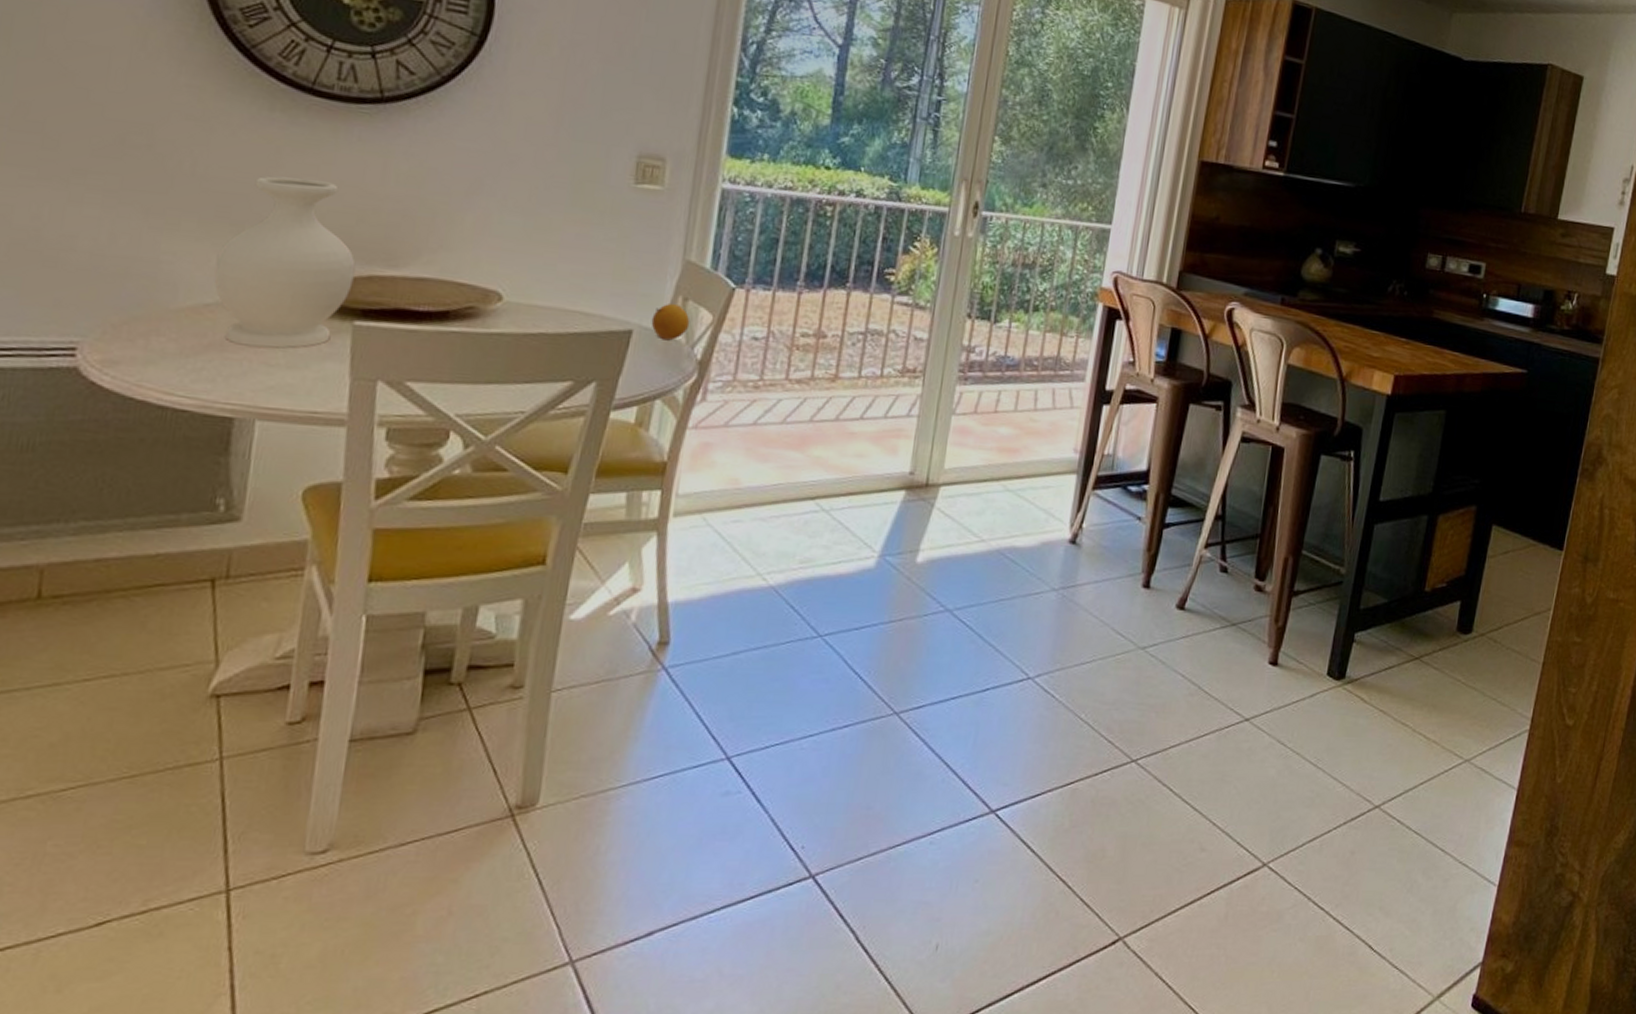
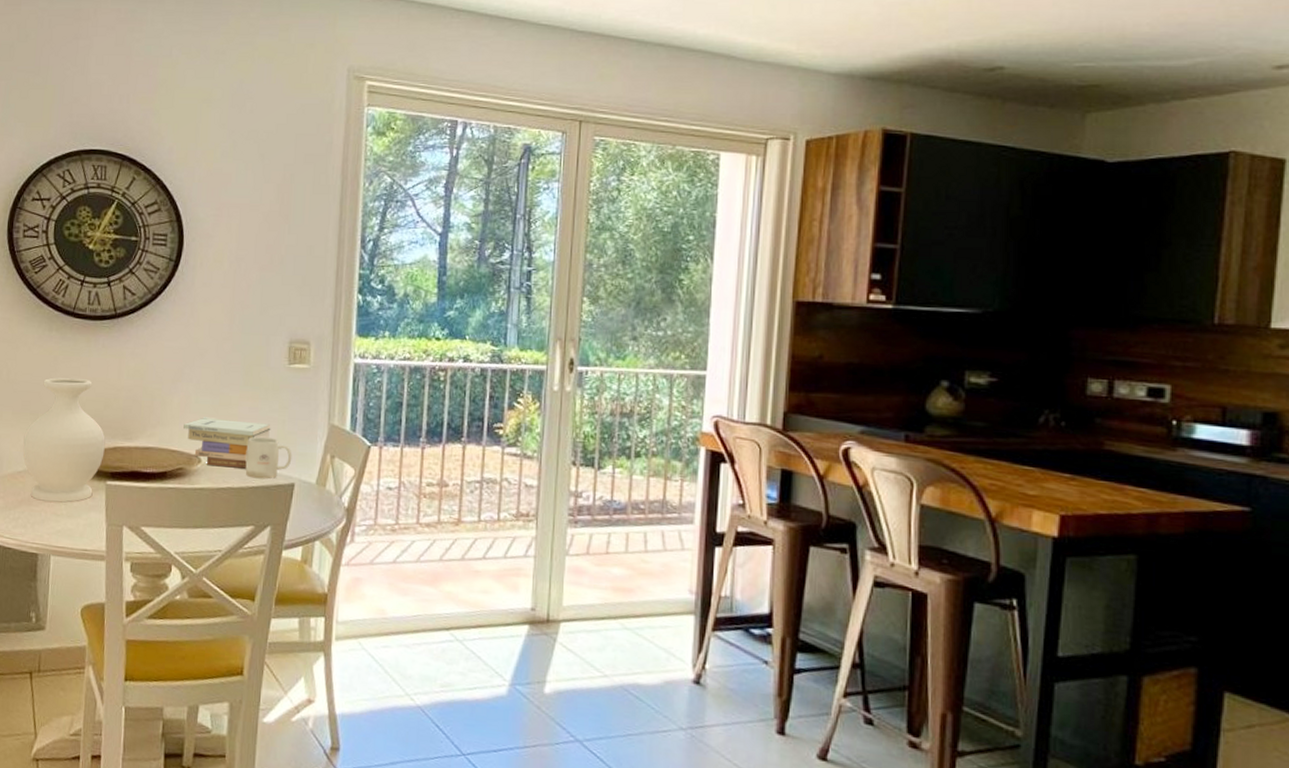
books: none [478,244,605,310] -> present [183,418,271,469]
mug: none [565,271,632,325] -> present [245,437,292,480]
fruit: present [651,304,690,341] -> none [308,461,337,492]

